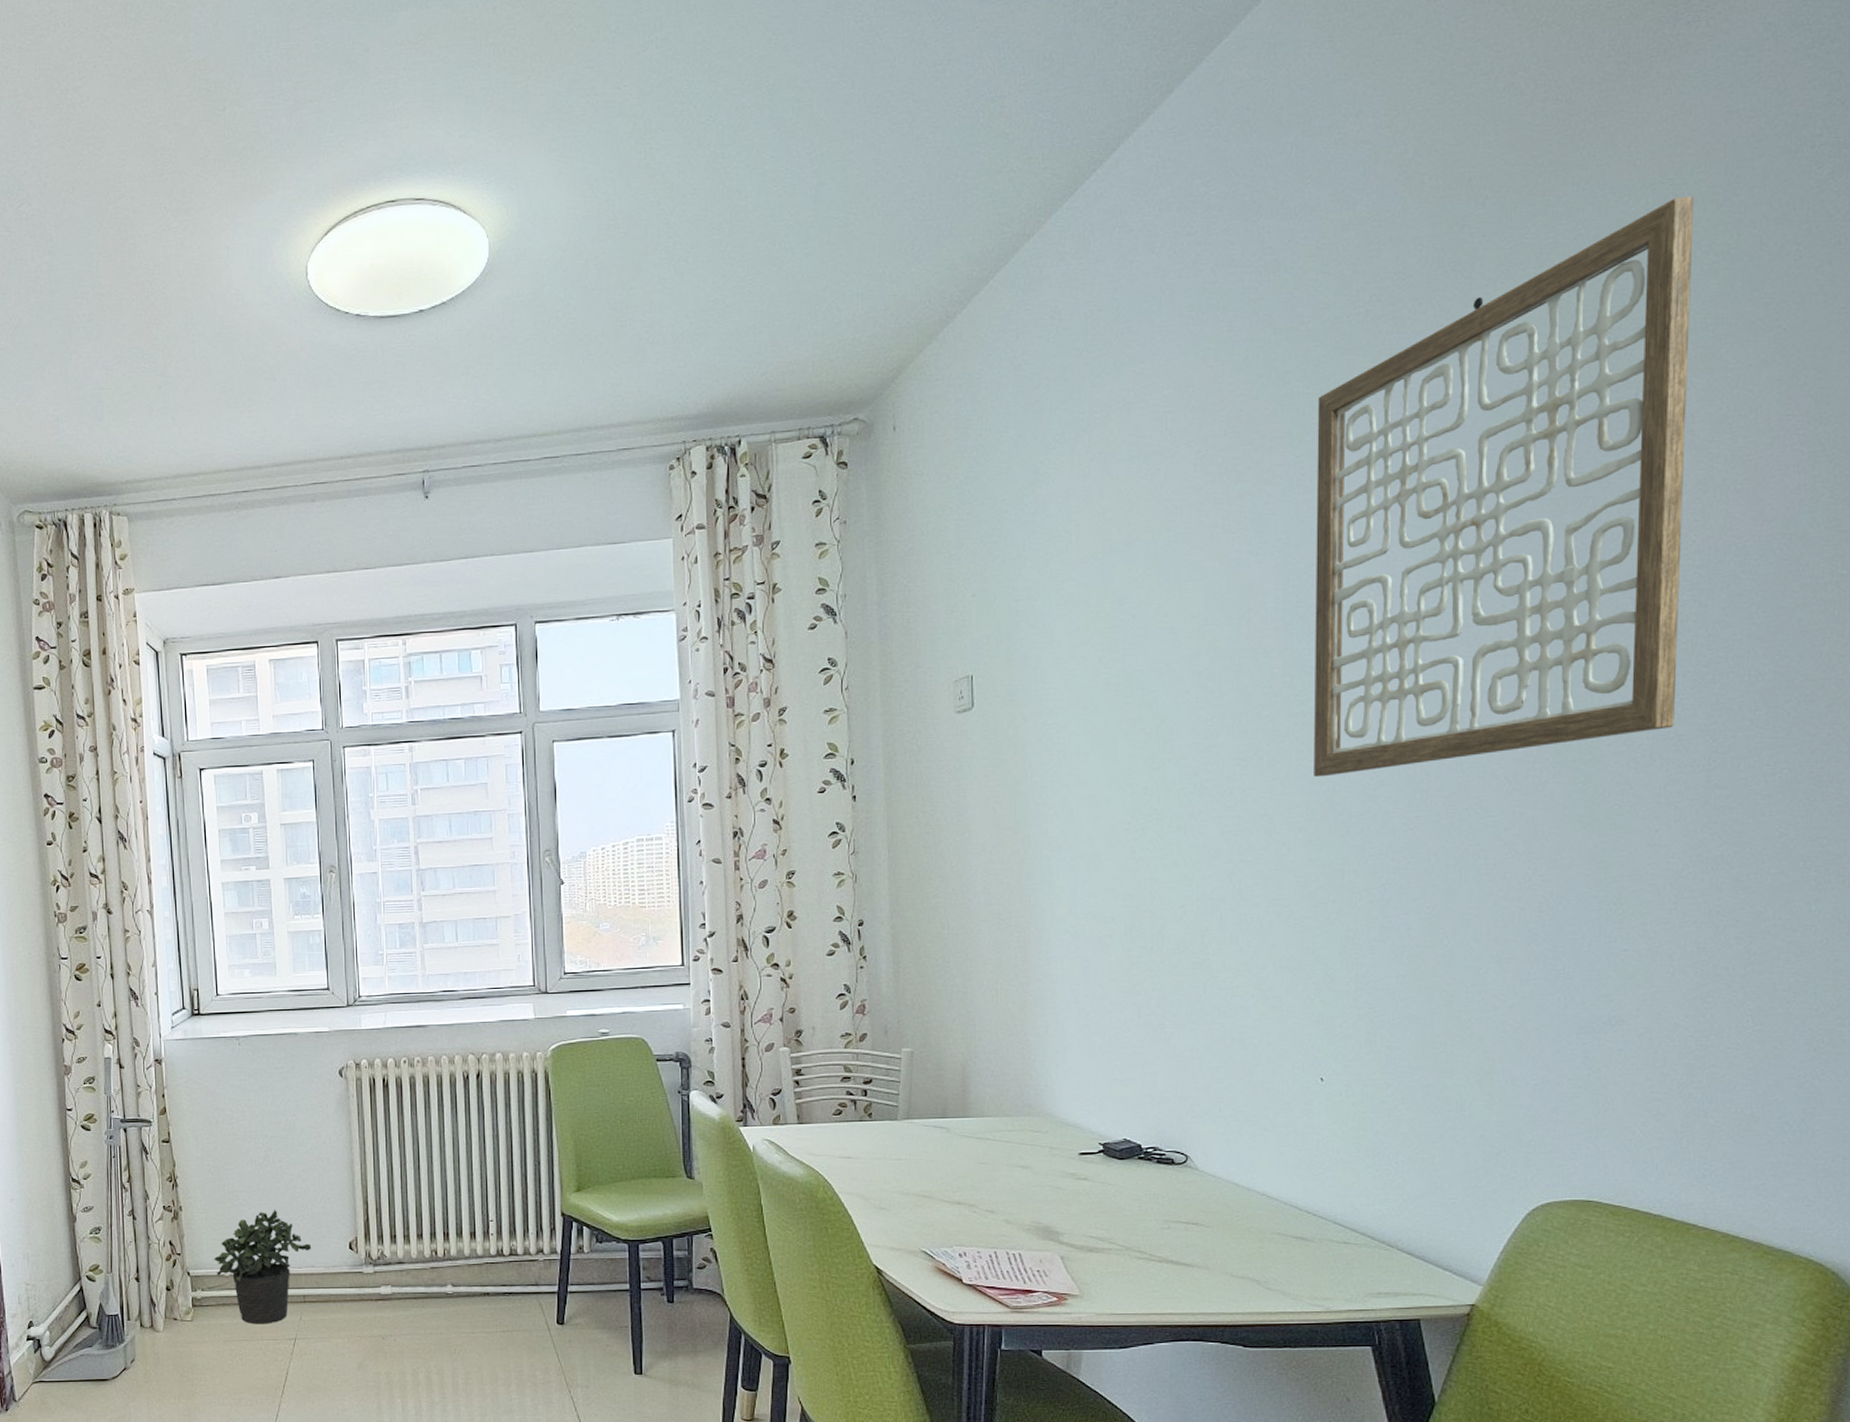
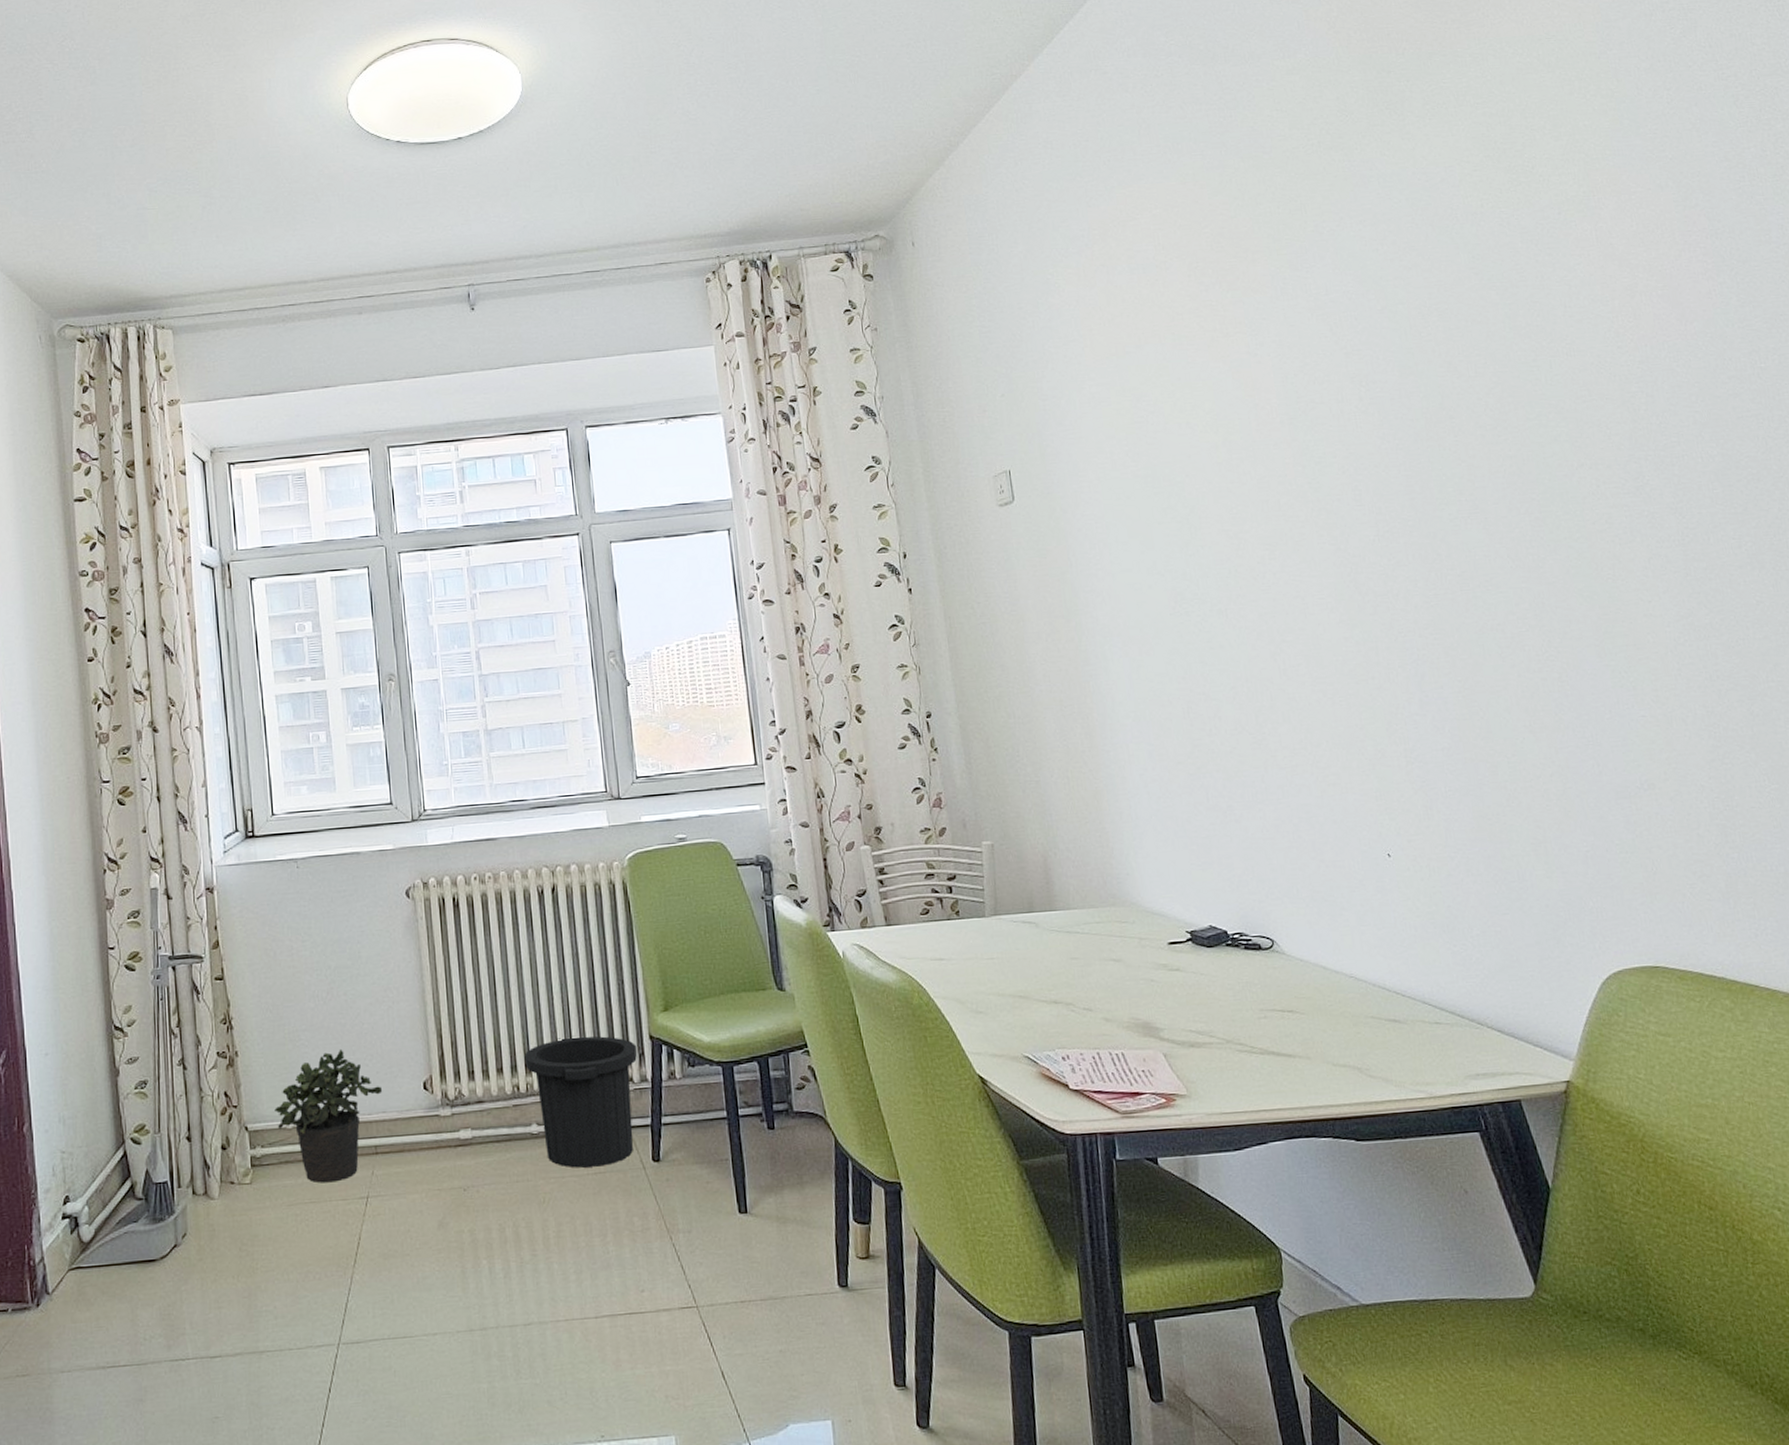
trash can: none [443,1209,549,1326] -> present [524,1035,637,1168]
wall art: present [1314,196,1694,777] -> none [1288,50,1646,560]

